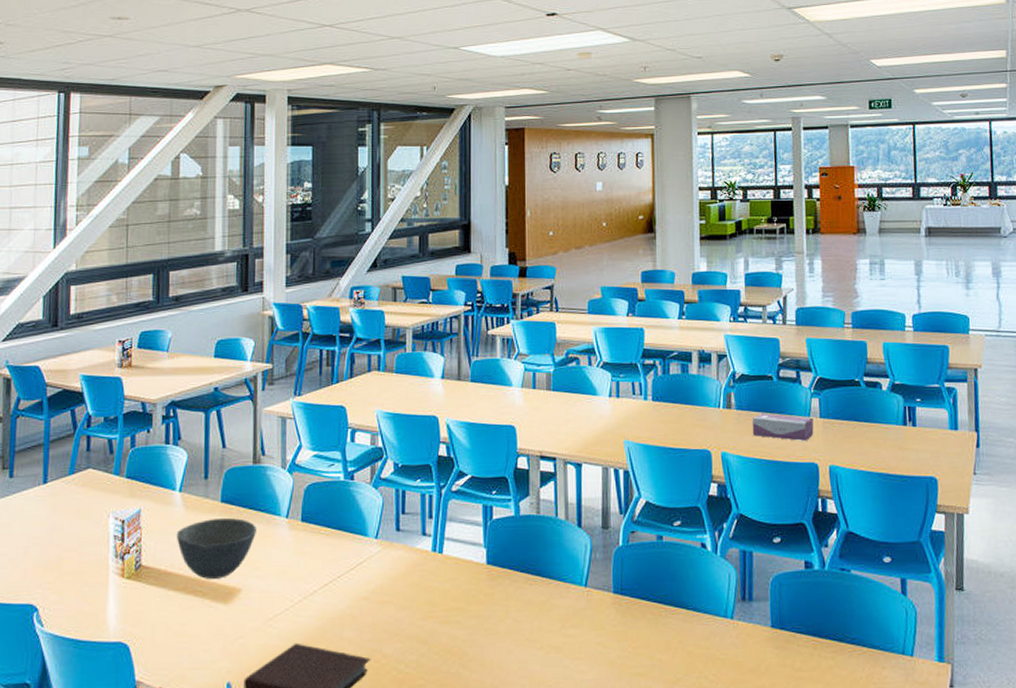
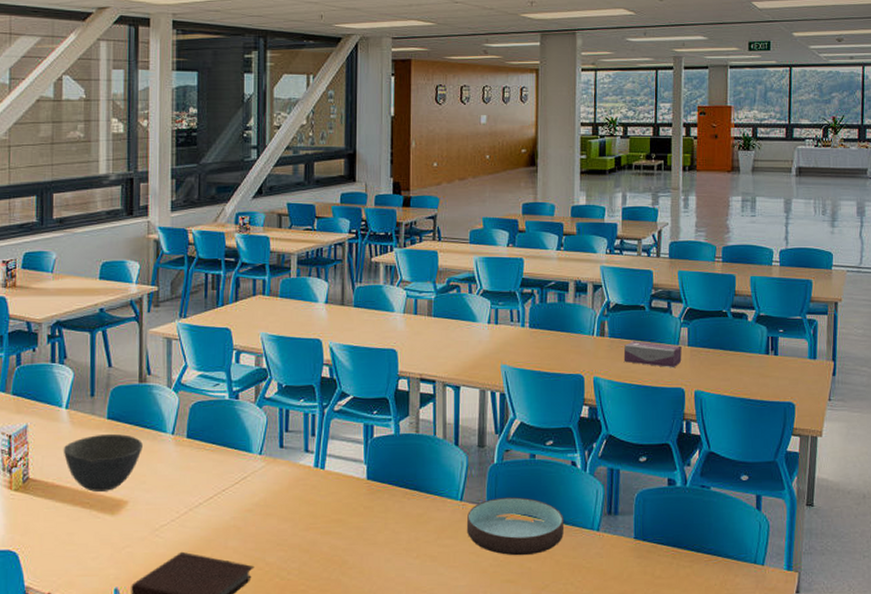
bowl: none [592,582,696,647] -> present [466,497,565,556]

